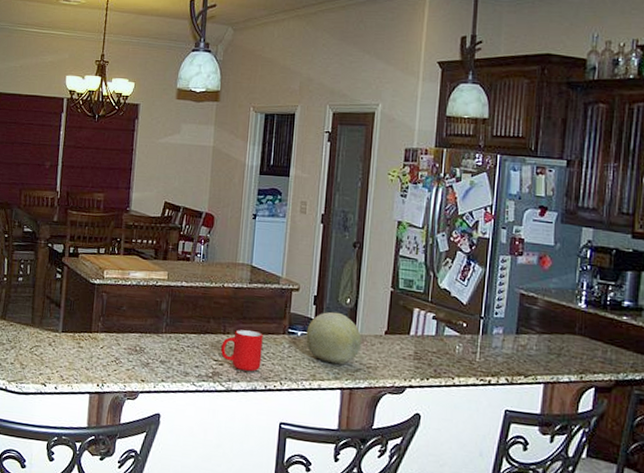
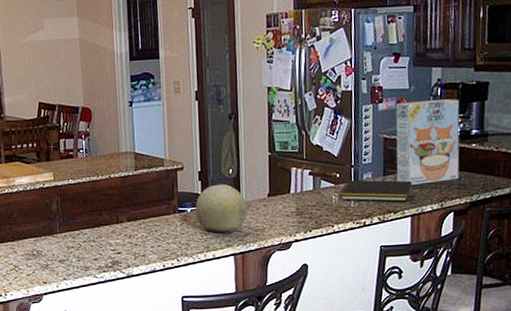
cup: present [220,329,263,372] -> none [116,215,157,255]
notepad: none [465,332,549,367] -> present [340,179,412,202]
cereal box: none [531,258,612,353] -> present [396,99,460,185]

